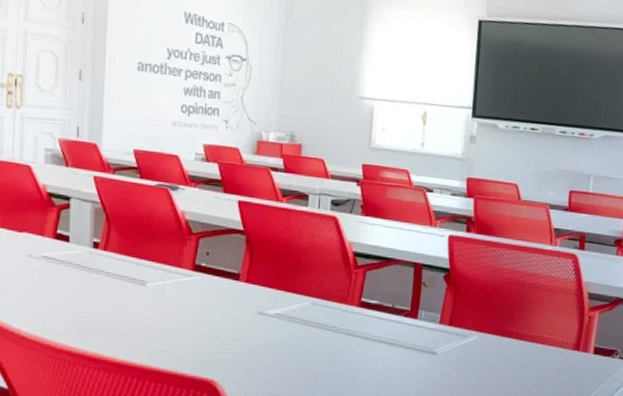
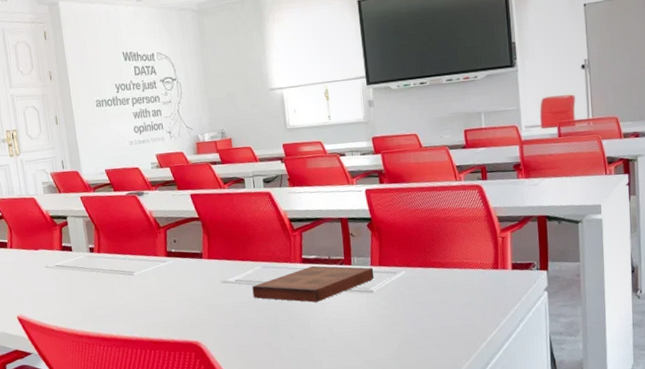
book: none [293,312,442,356] -> present [252,265,375,303]

